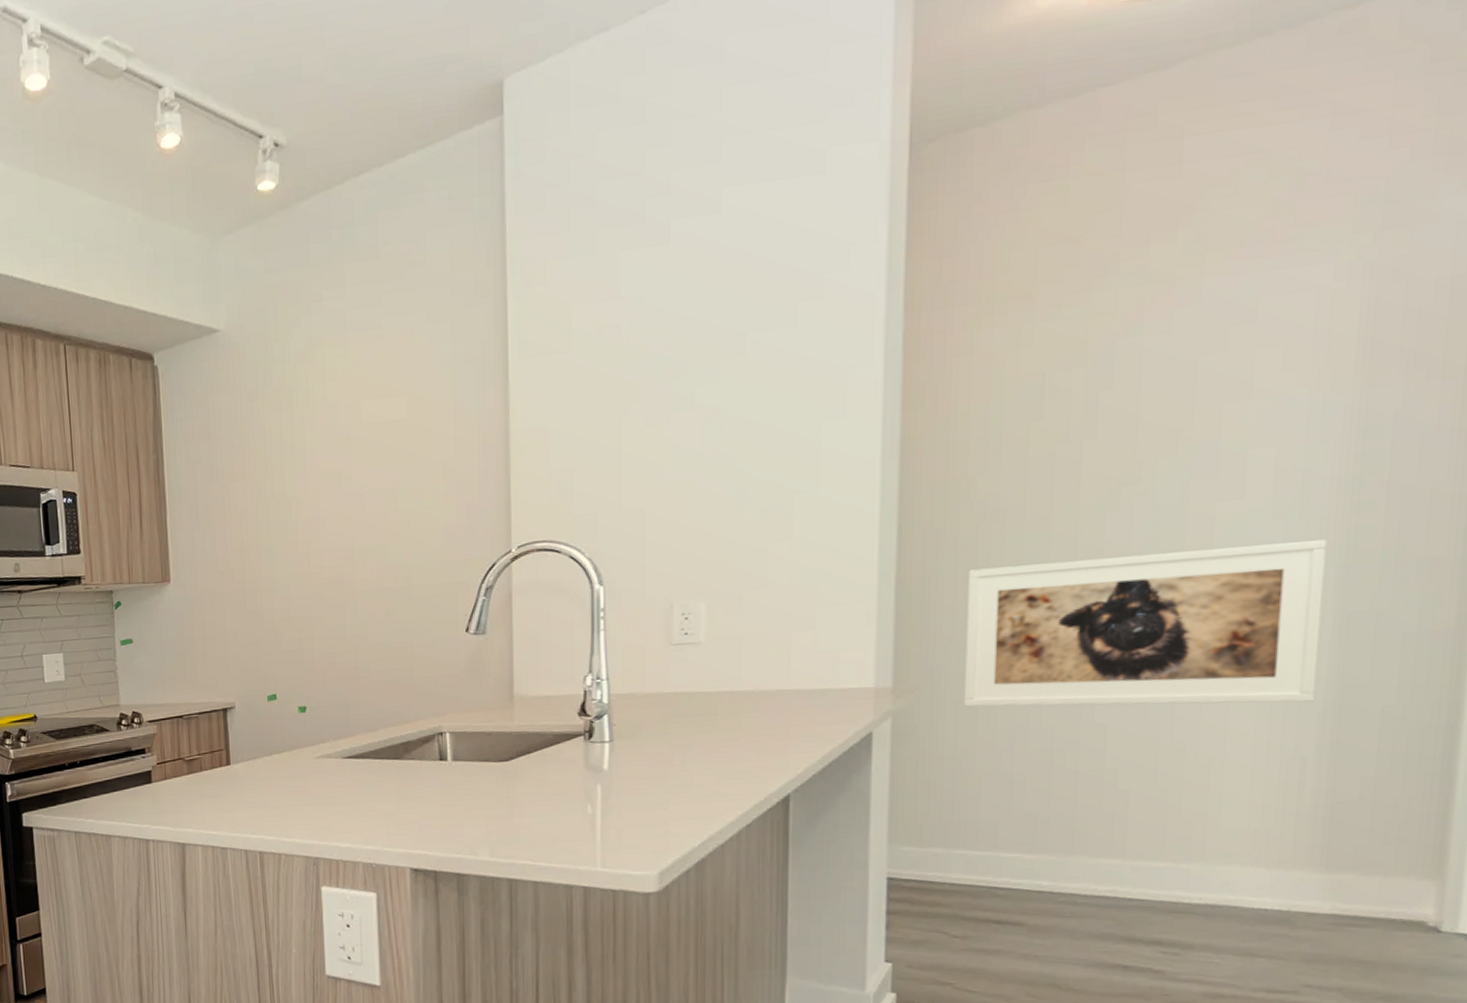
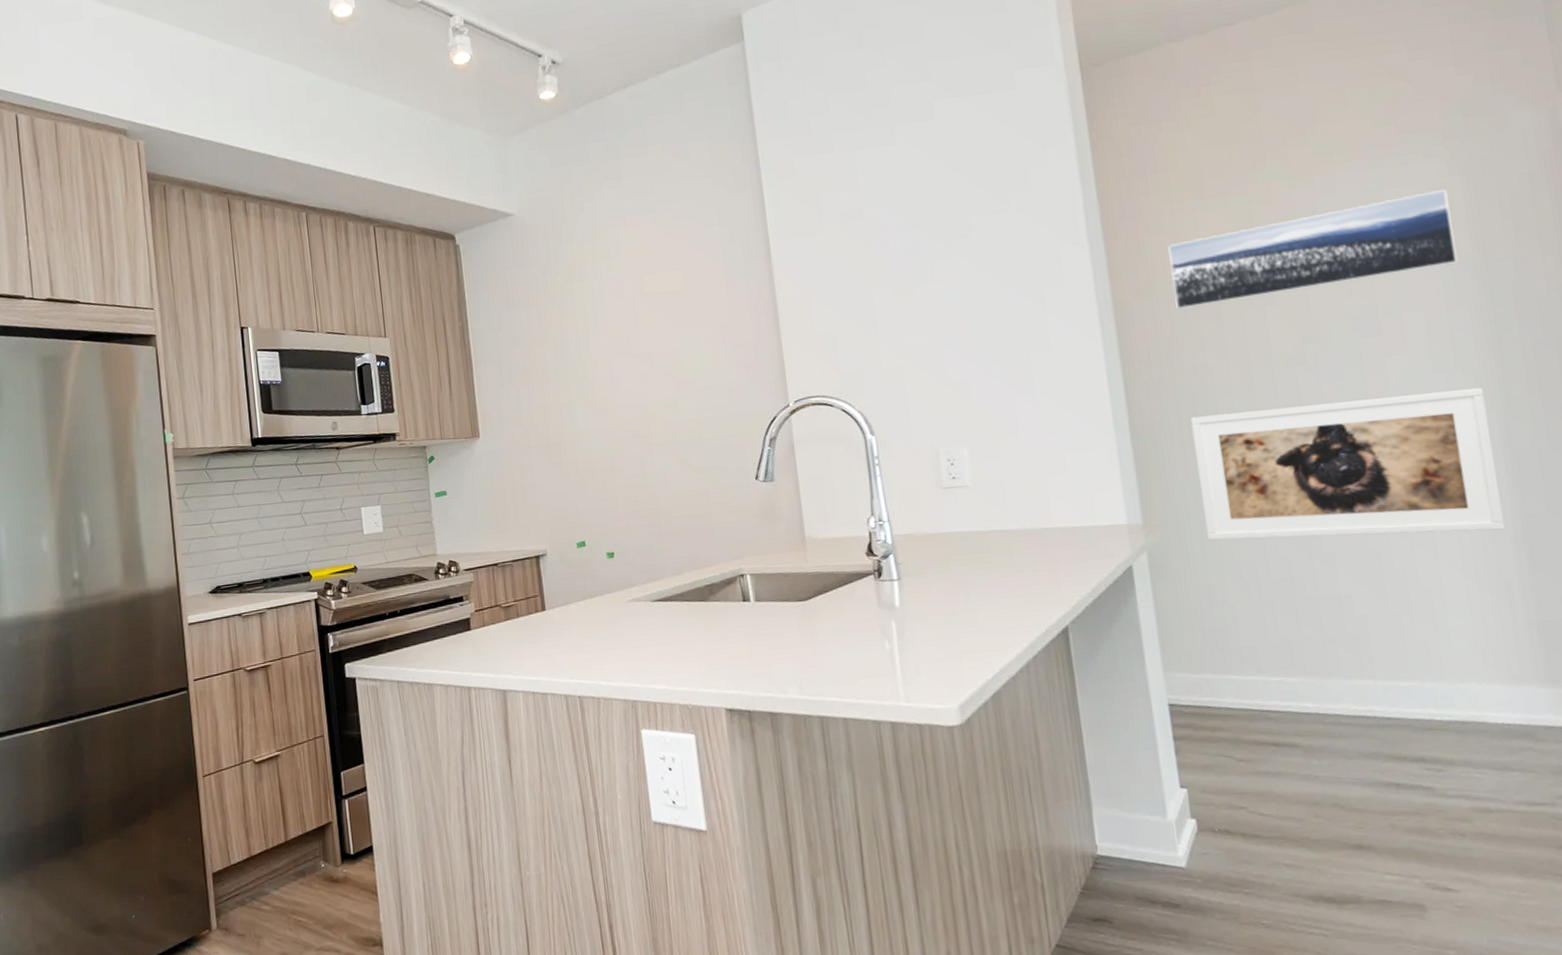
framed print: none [975,296,1342,445] -> present [1168,188,1458,310]

